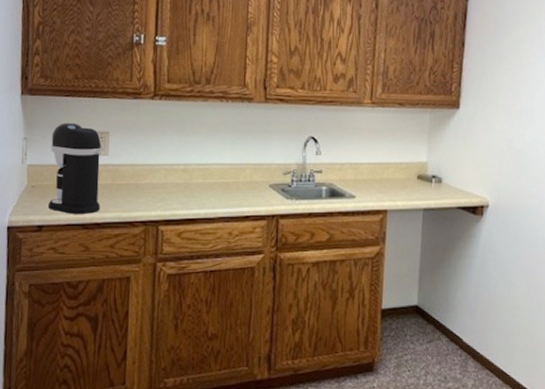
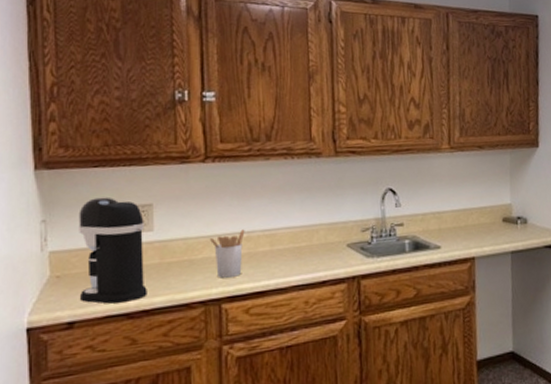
utensil holder: none [152,162,183,203] -> present [209,229,245,278]

